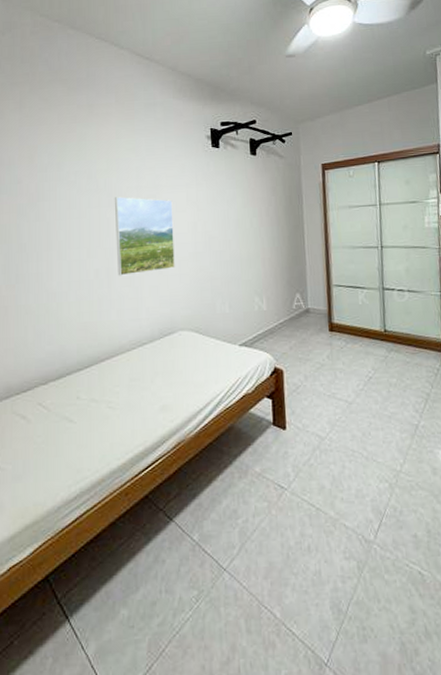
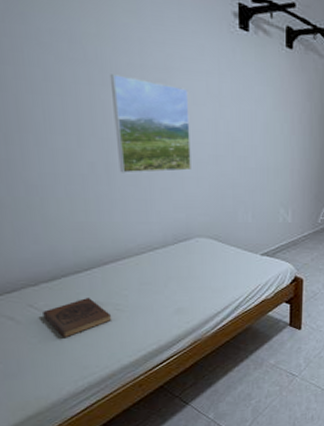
book: none [49,395,104,438] -> present [43,298,111,338]

